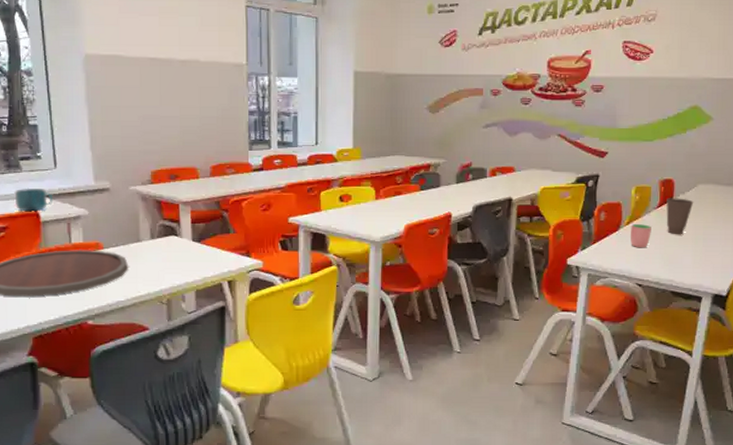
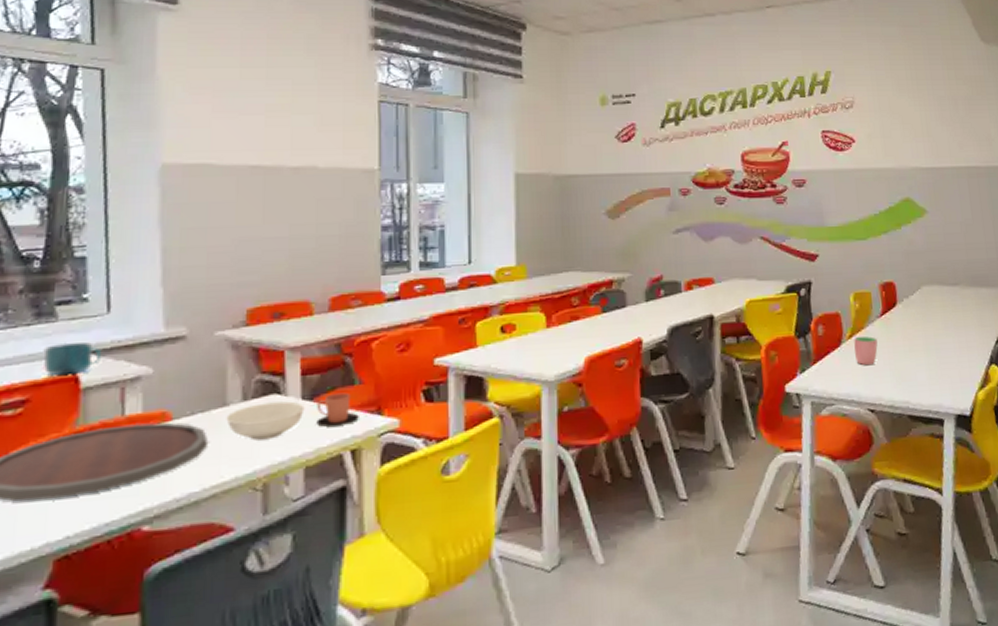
bowl: none [140,242,195,268] -> present [226,401,305,441]
cup: none [203,238,233,262] -> present [316,392,359,427]
cup: present [666,198,694,234] -> none [890,303,920,346]

